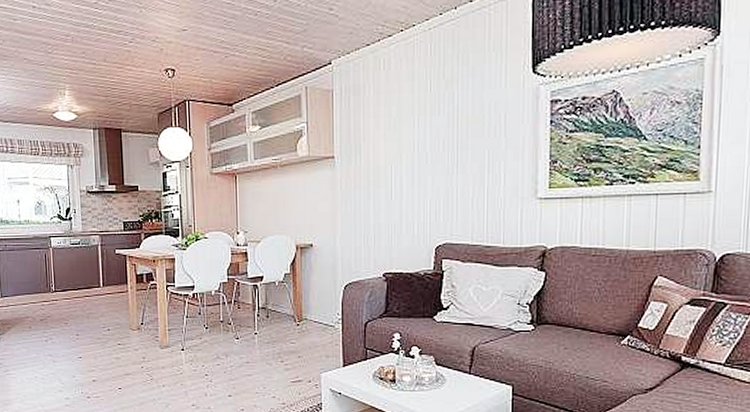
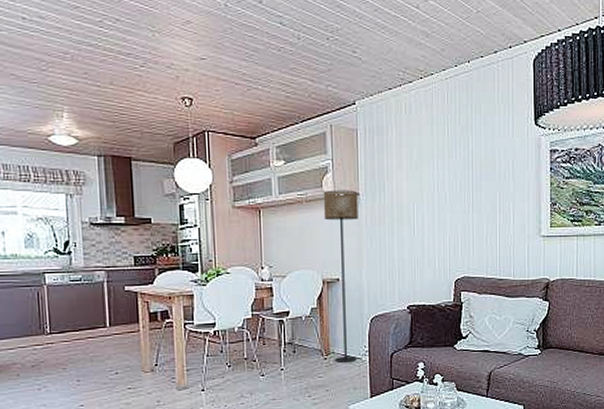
floor lamp: none [297,153,333,329] -> present [323,190,358,363]

